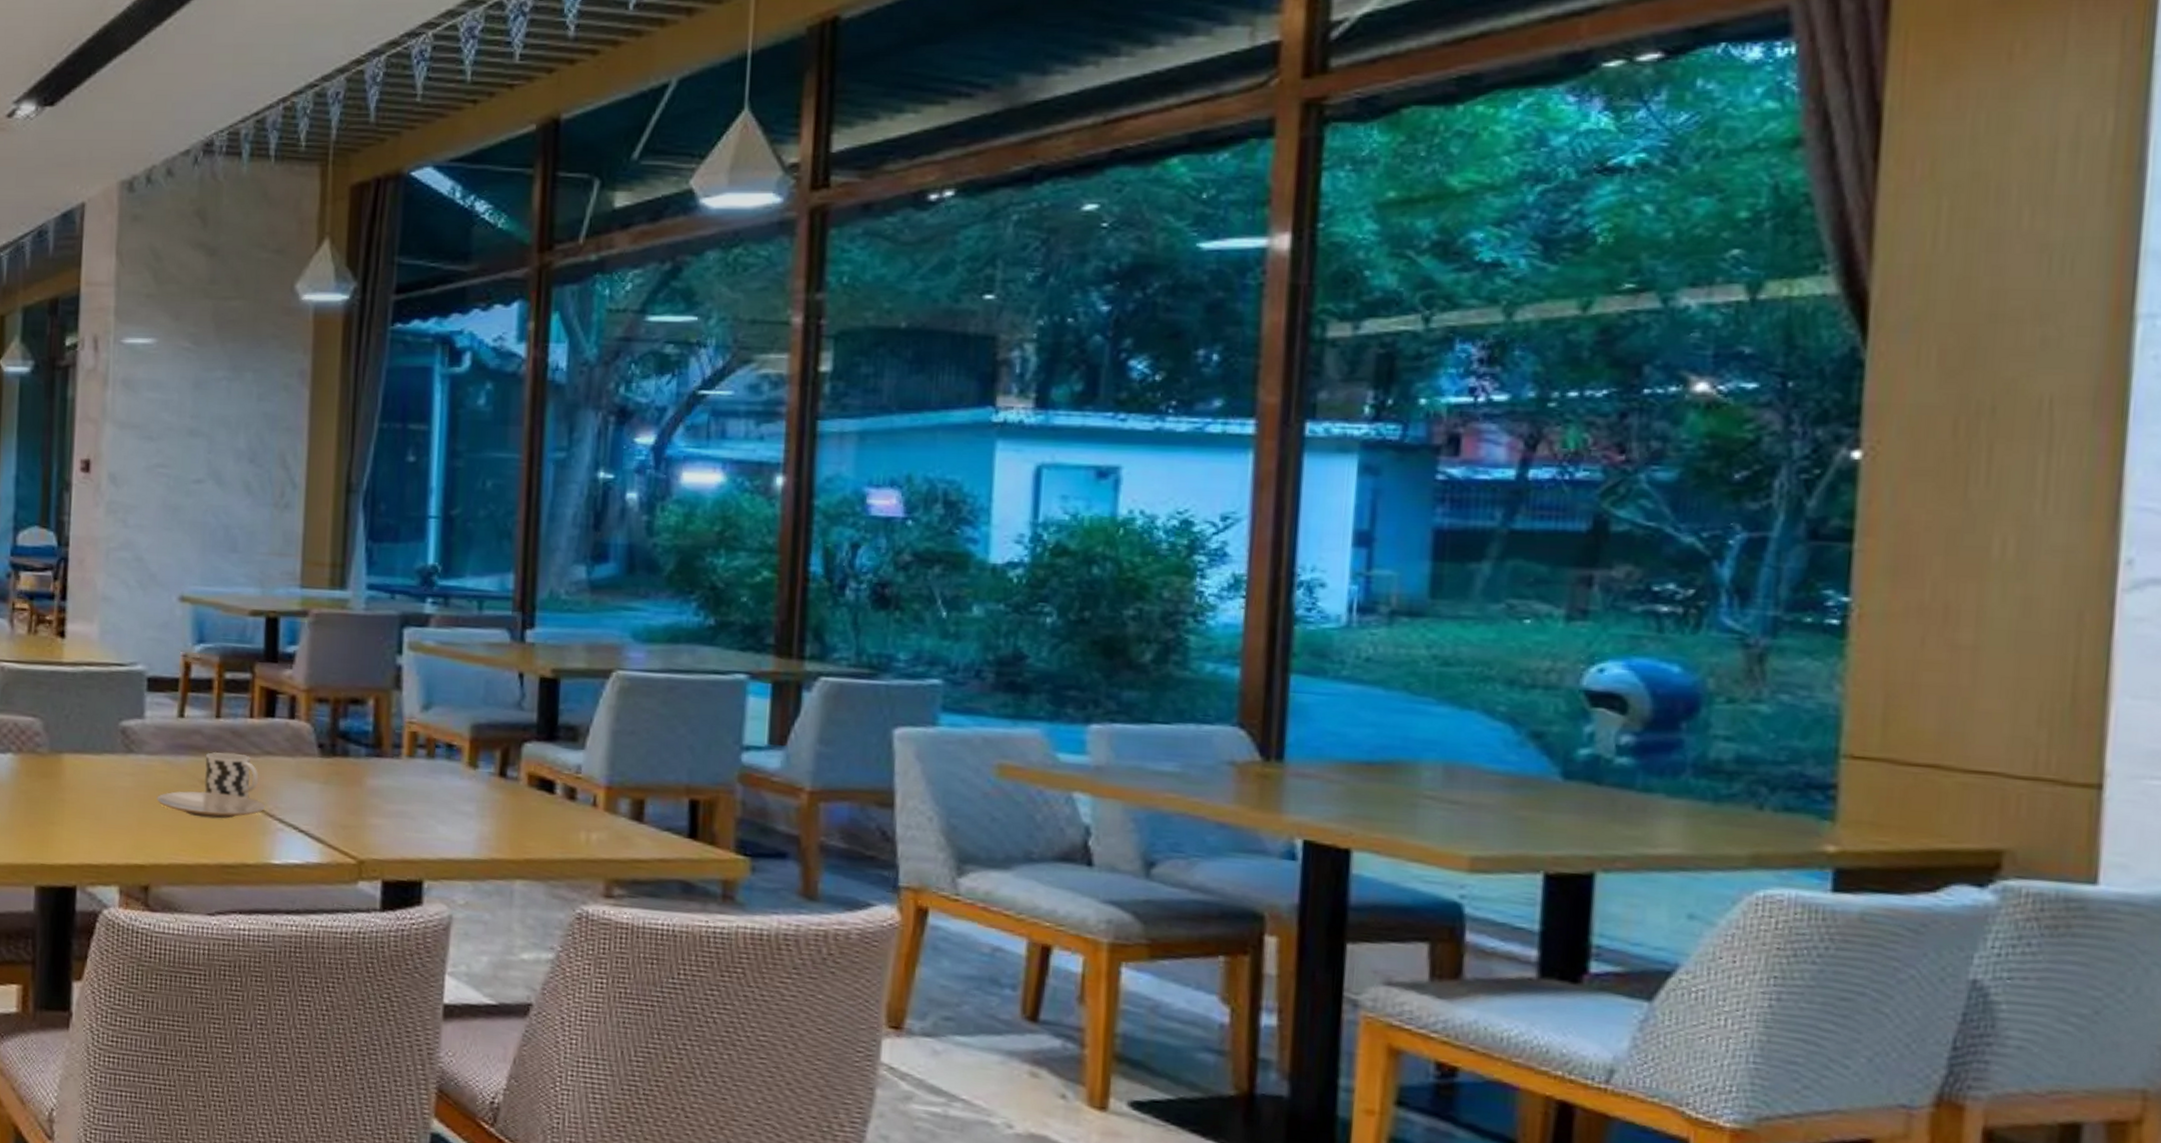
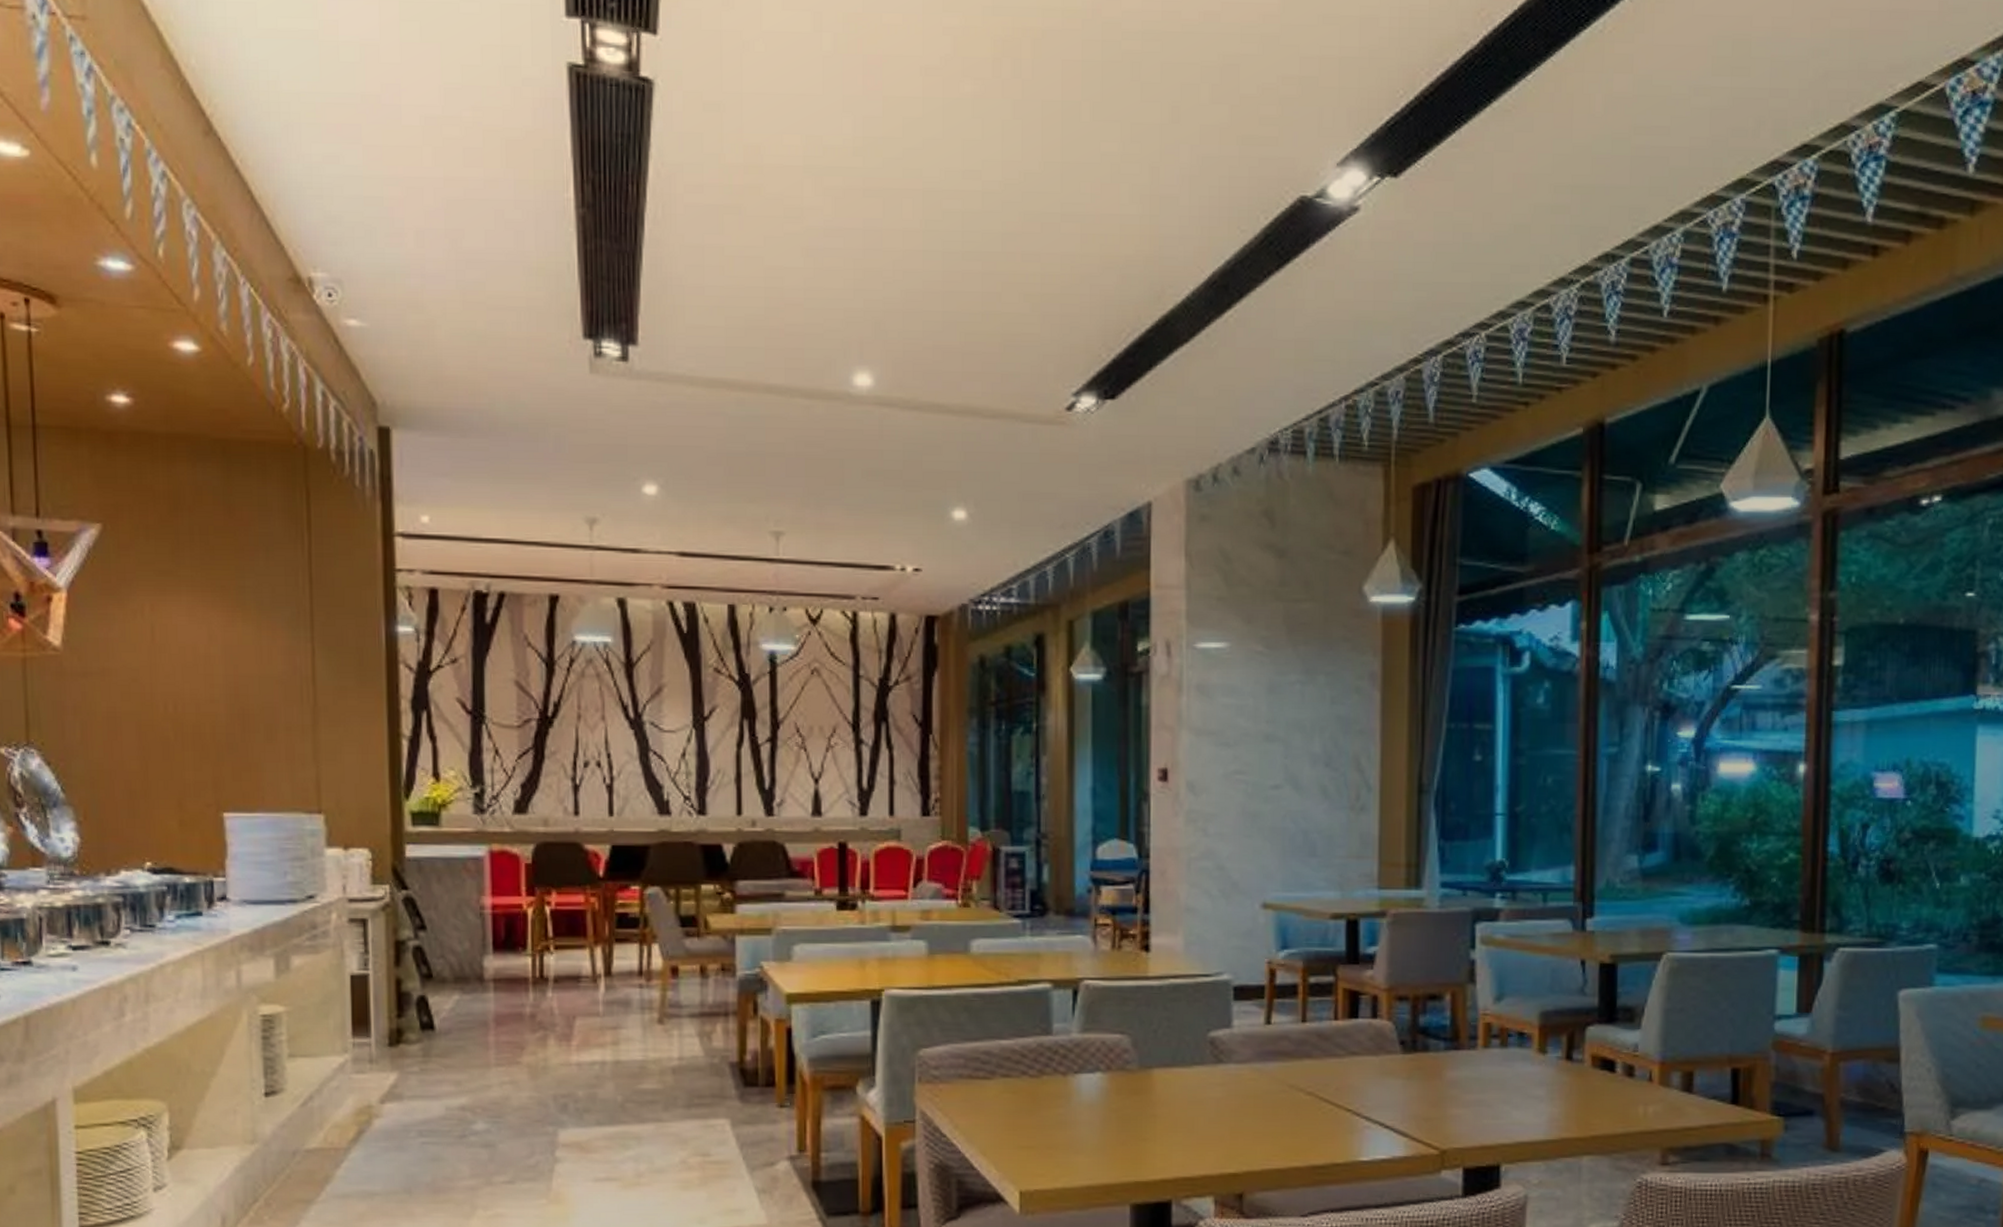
plate: present [157,791,265,819] -> none [1247,1096,1352,1122]
cup: present [203,752,259,799] -> none [1292,1055,1345,1100]

